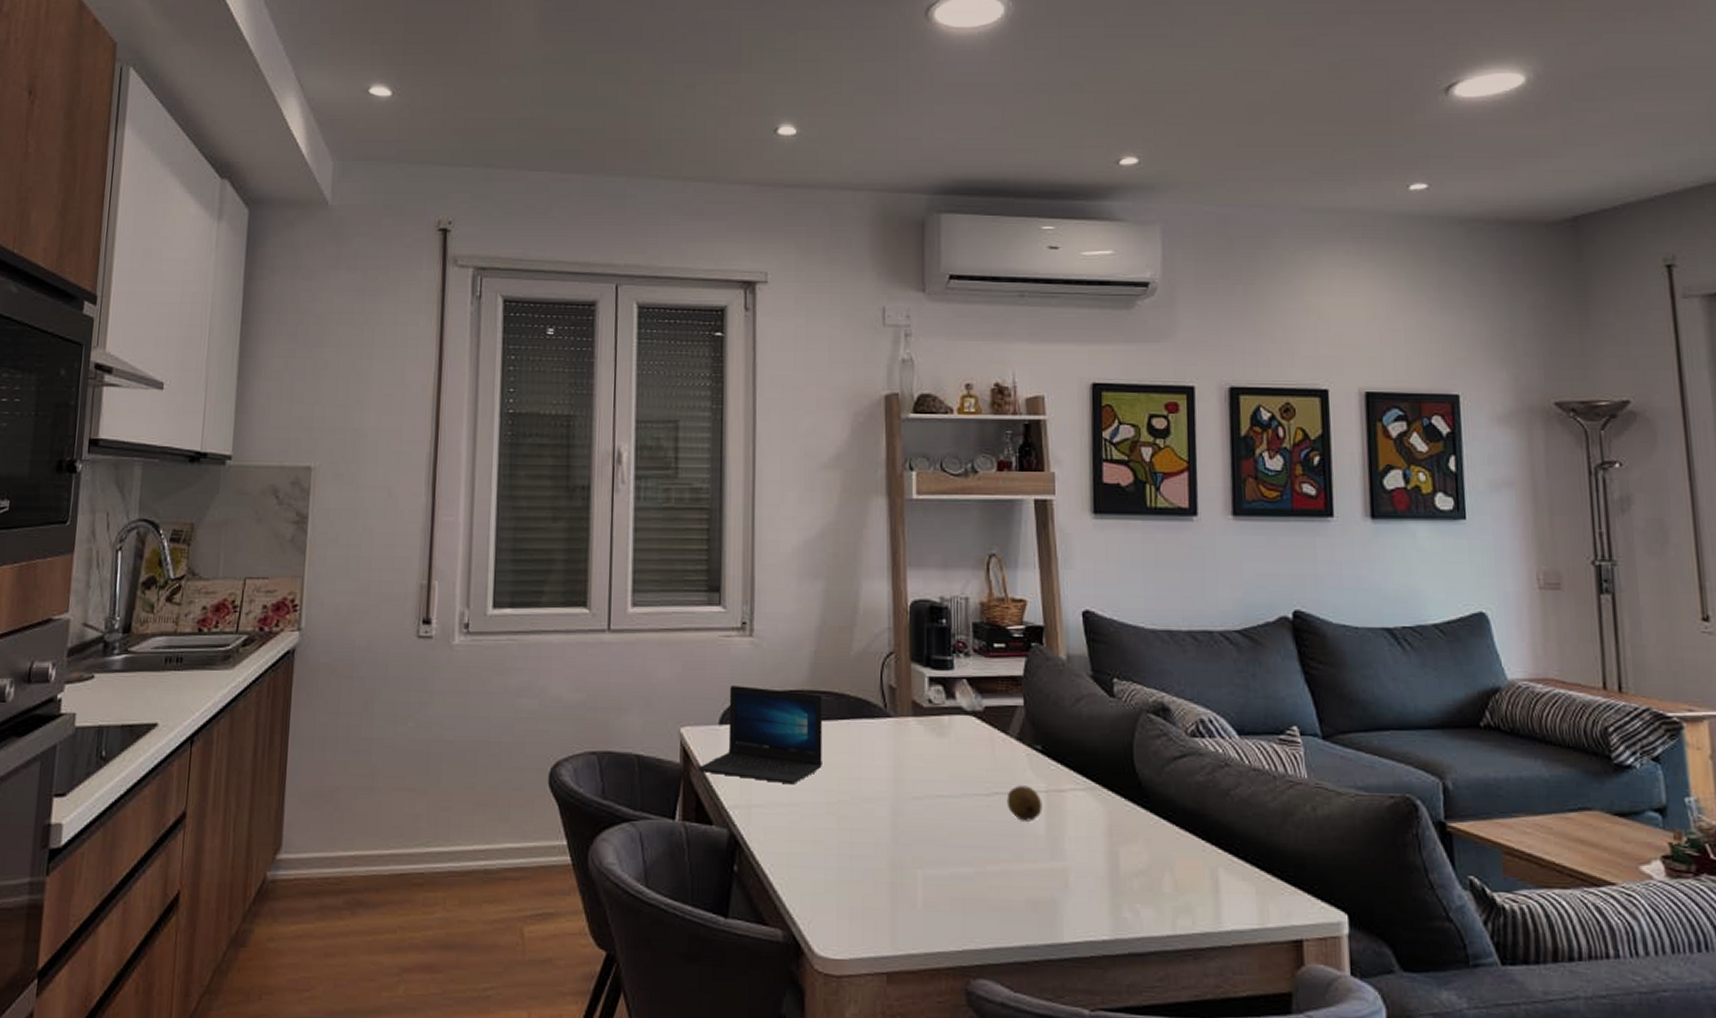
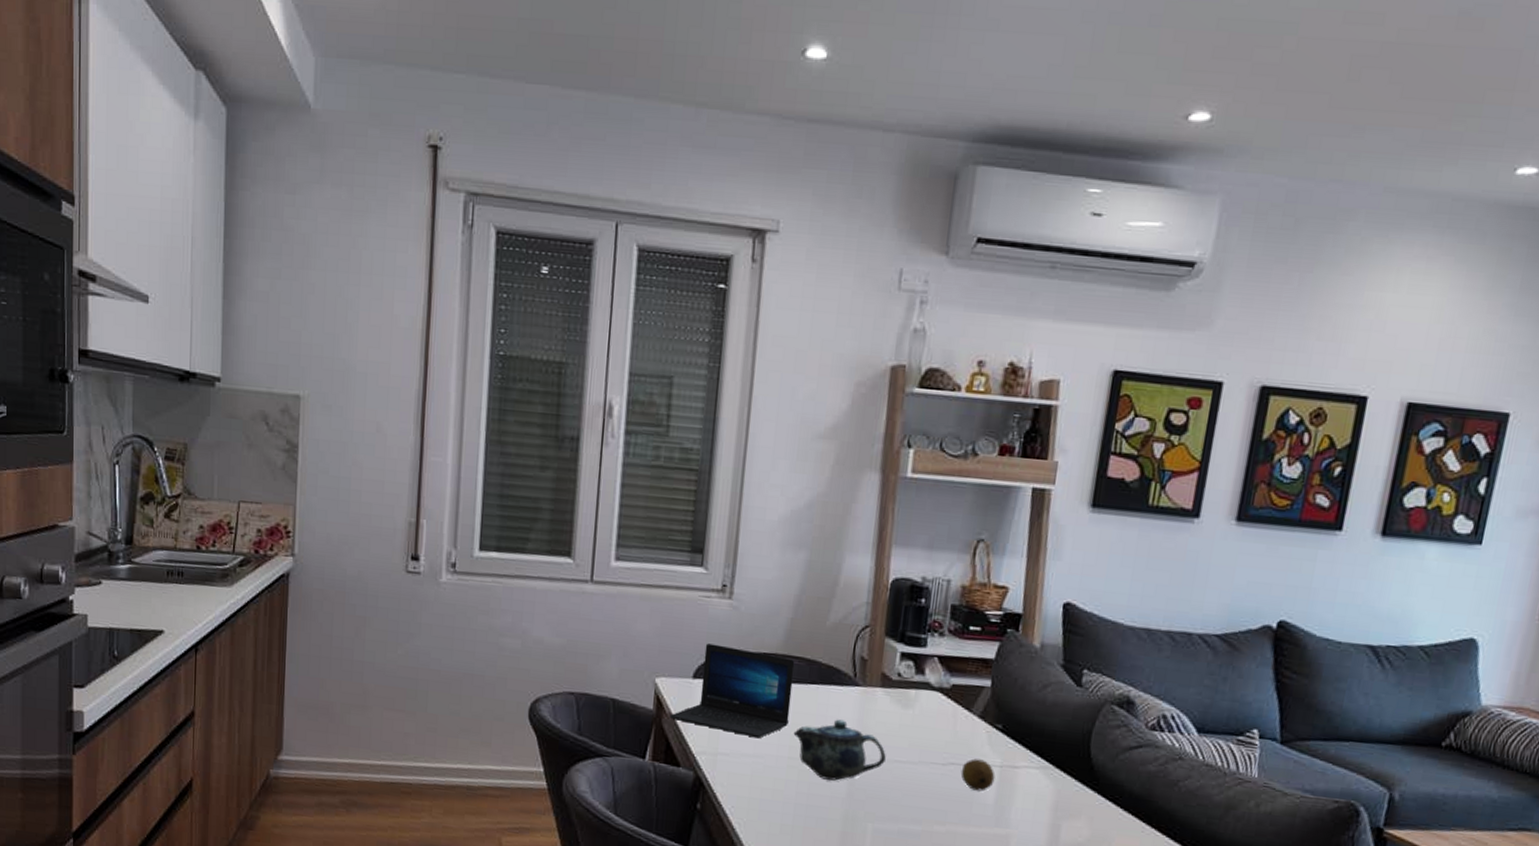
teapot: none [828,755,927,824] -> present [793,719,886,781]

